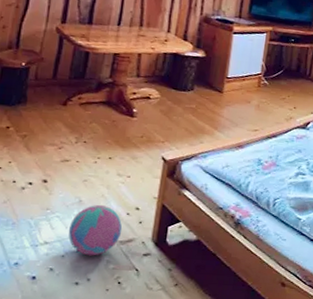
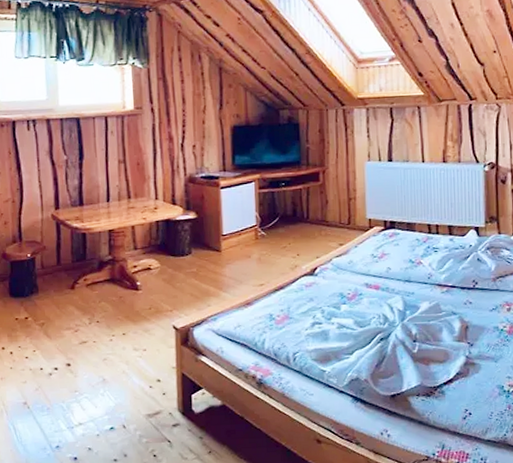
decorative ball: present [68,205,123,256] -> none [98,381,148,432]

